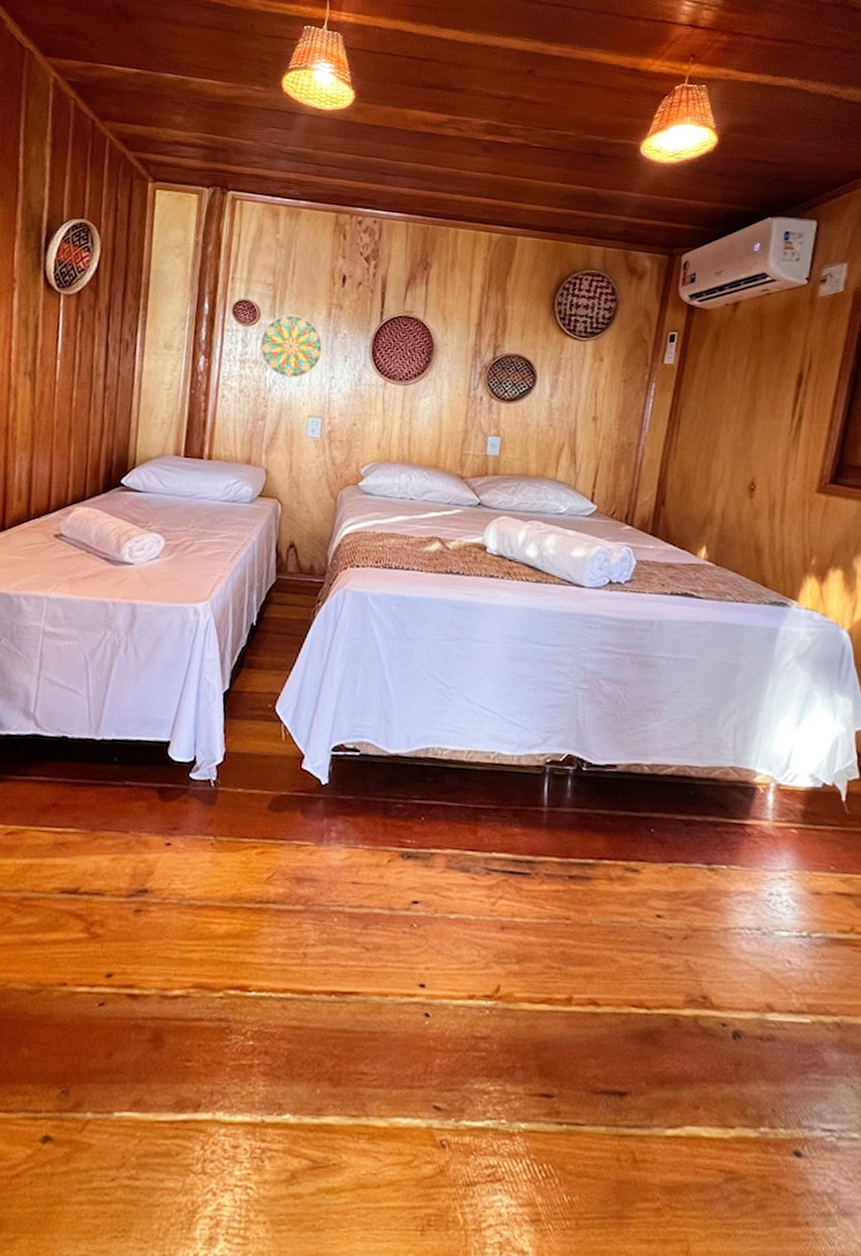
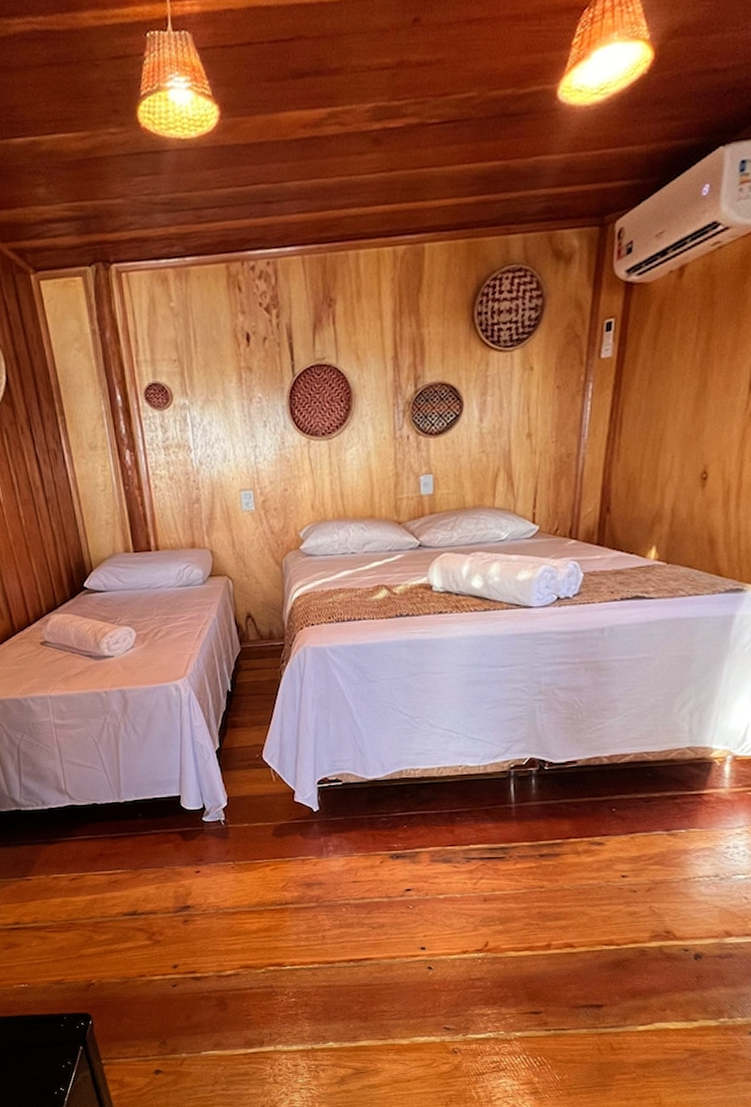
decorative plate: present [259,314,323,378] -> none [178,388,241,456]

